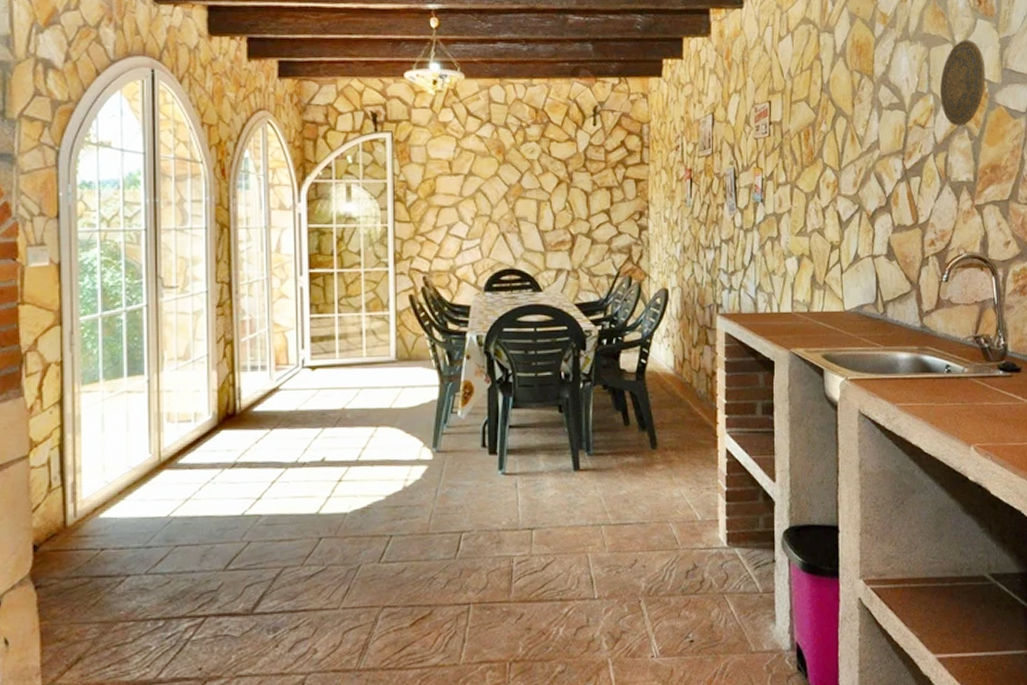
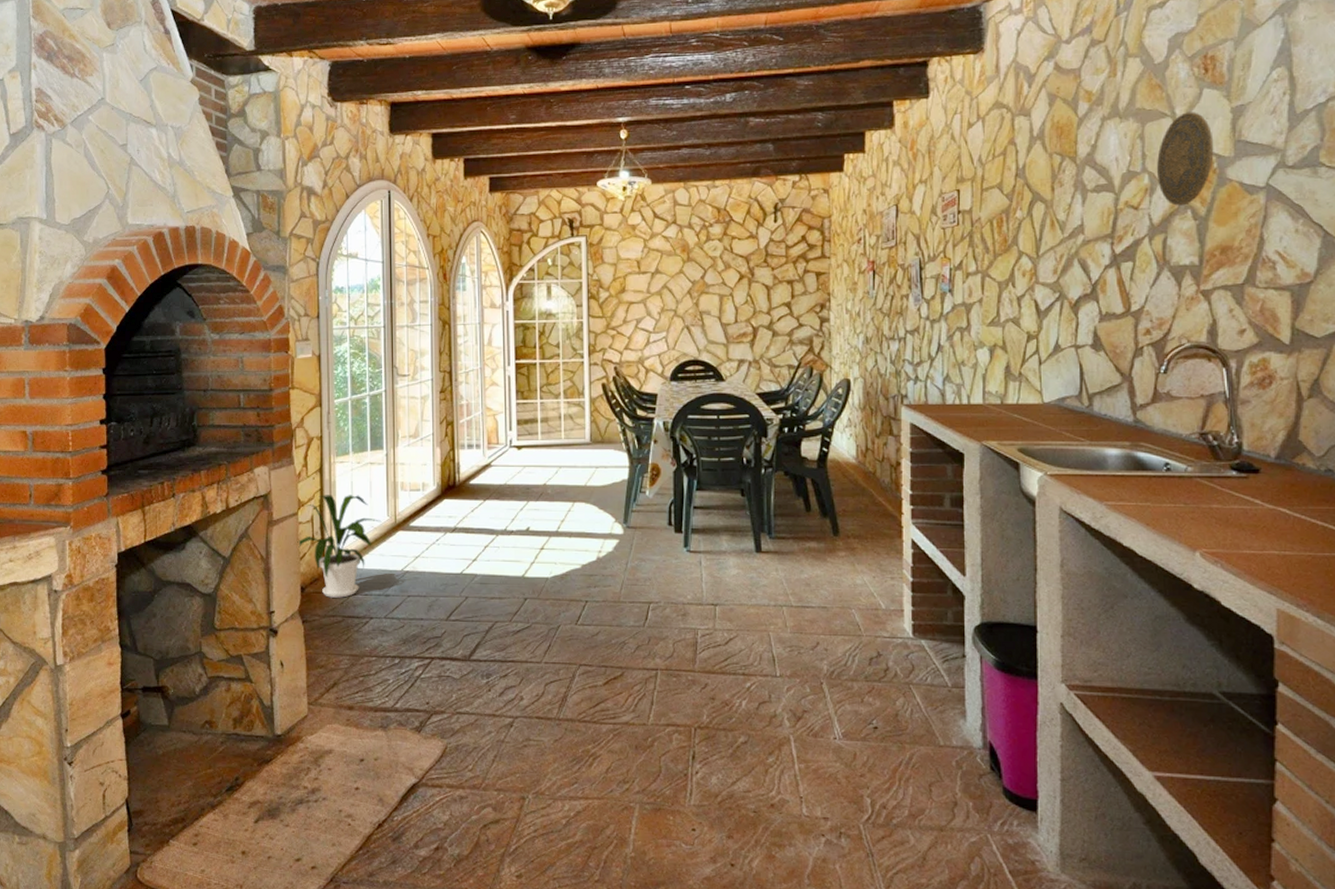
house plant: none [28,430,142,556] -> present [297,495,382,598]

